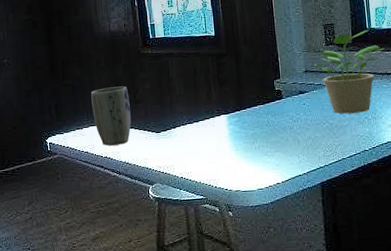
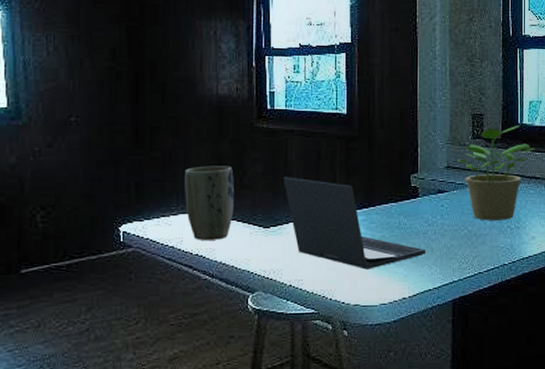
laptop: none [168,90,294,162] -> present [283,177,426,270]

